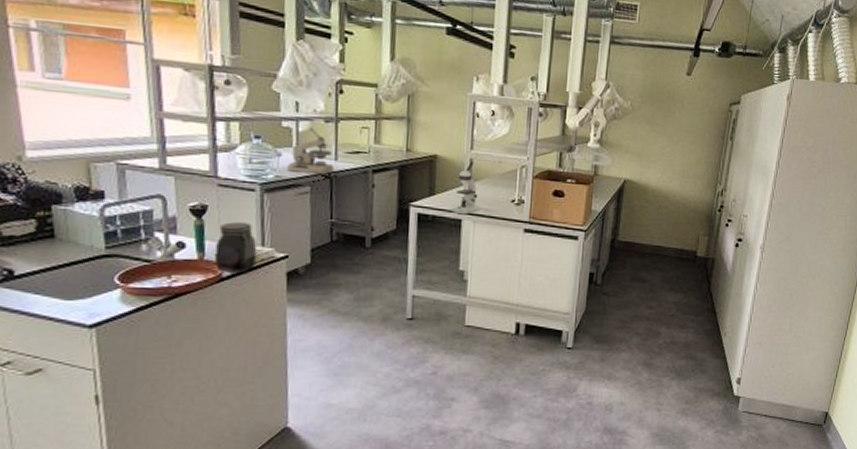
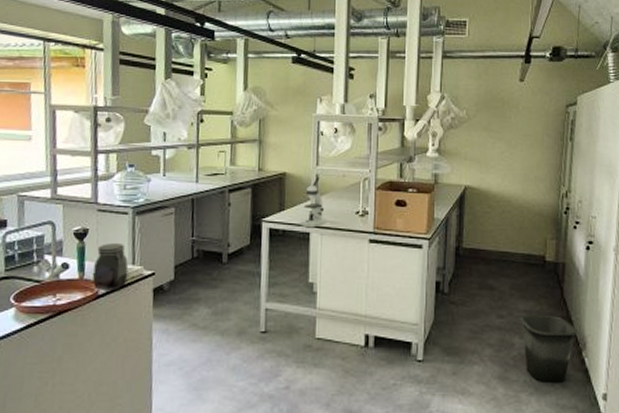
microscope: present [287,127,334,175] -> none [155,154,195,197]
waste bin: none [667,306,720,368] -> present [519,314,578,382]

